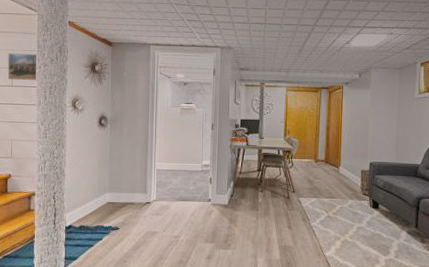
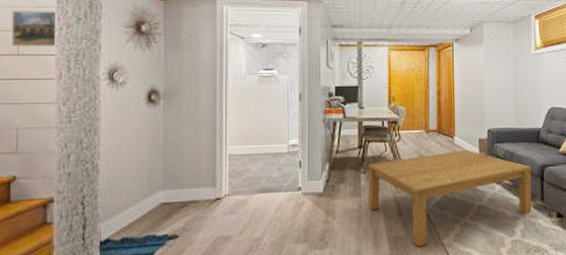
coffee table: none [264,178,408,256] -> present [368,150,532,247]

